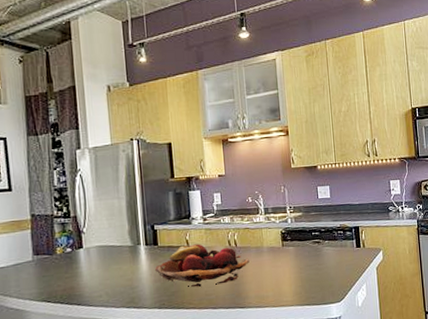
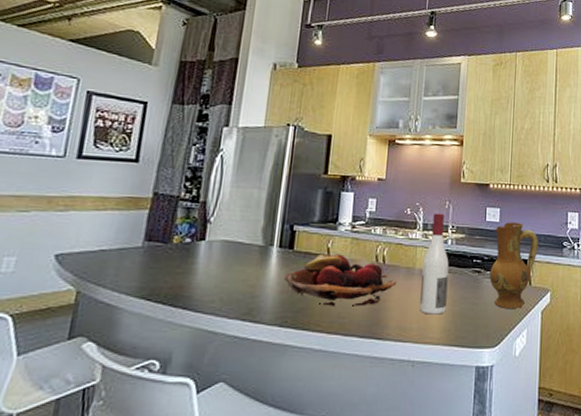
wine bottle: none [269,197,295,283] -> present [420,213,449,315]
ceramic jug: none [327,195,367,270] -> present [489,222,538,308]

